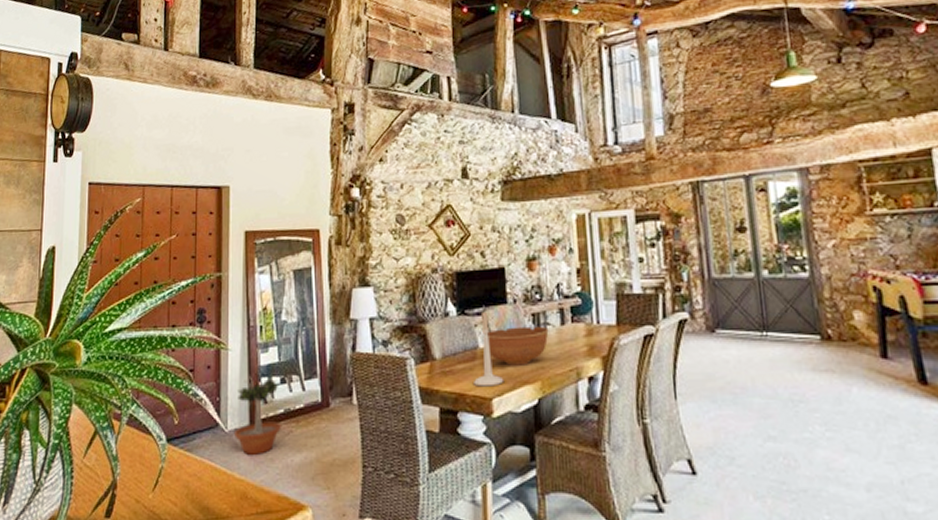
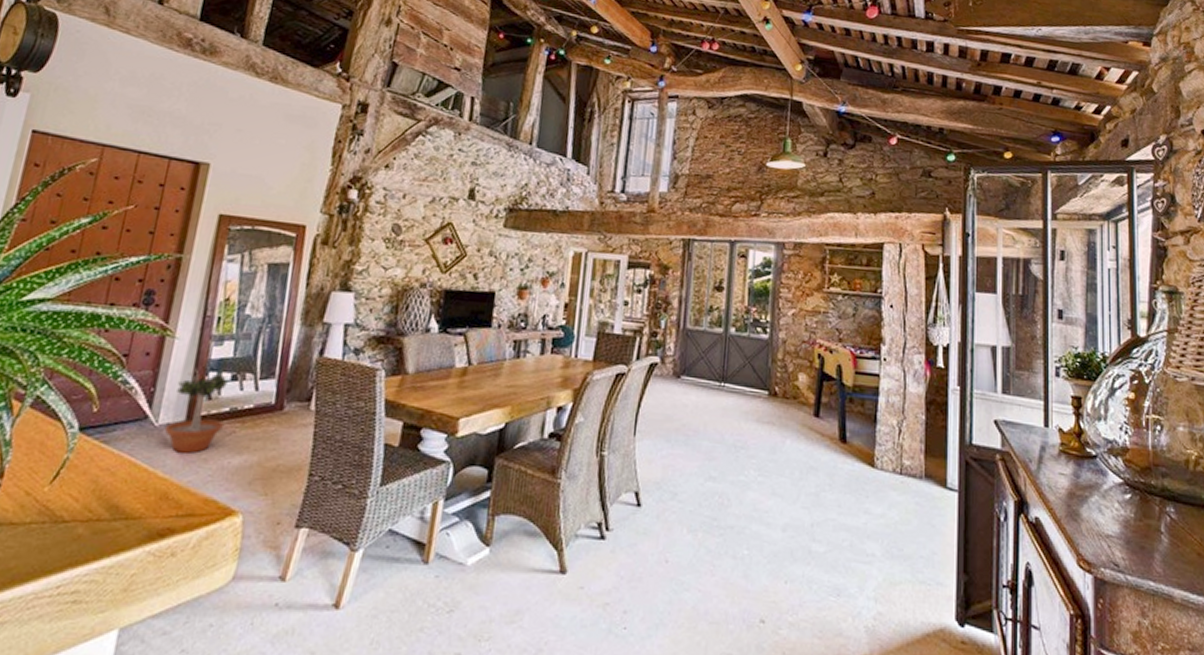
candlestick: present [474,311,504,387] -> none [443,332,475,407]
bowl: present [487,326,549,366] -> none [464,350,528,389]

